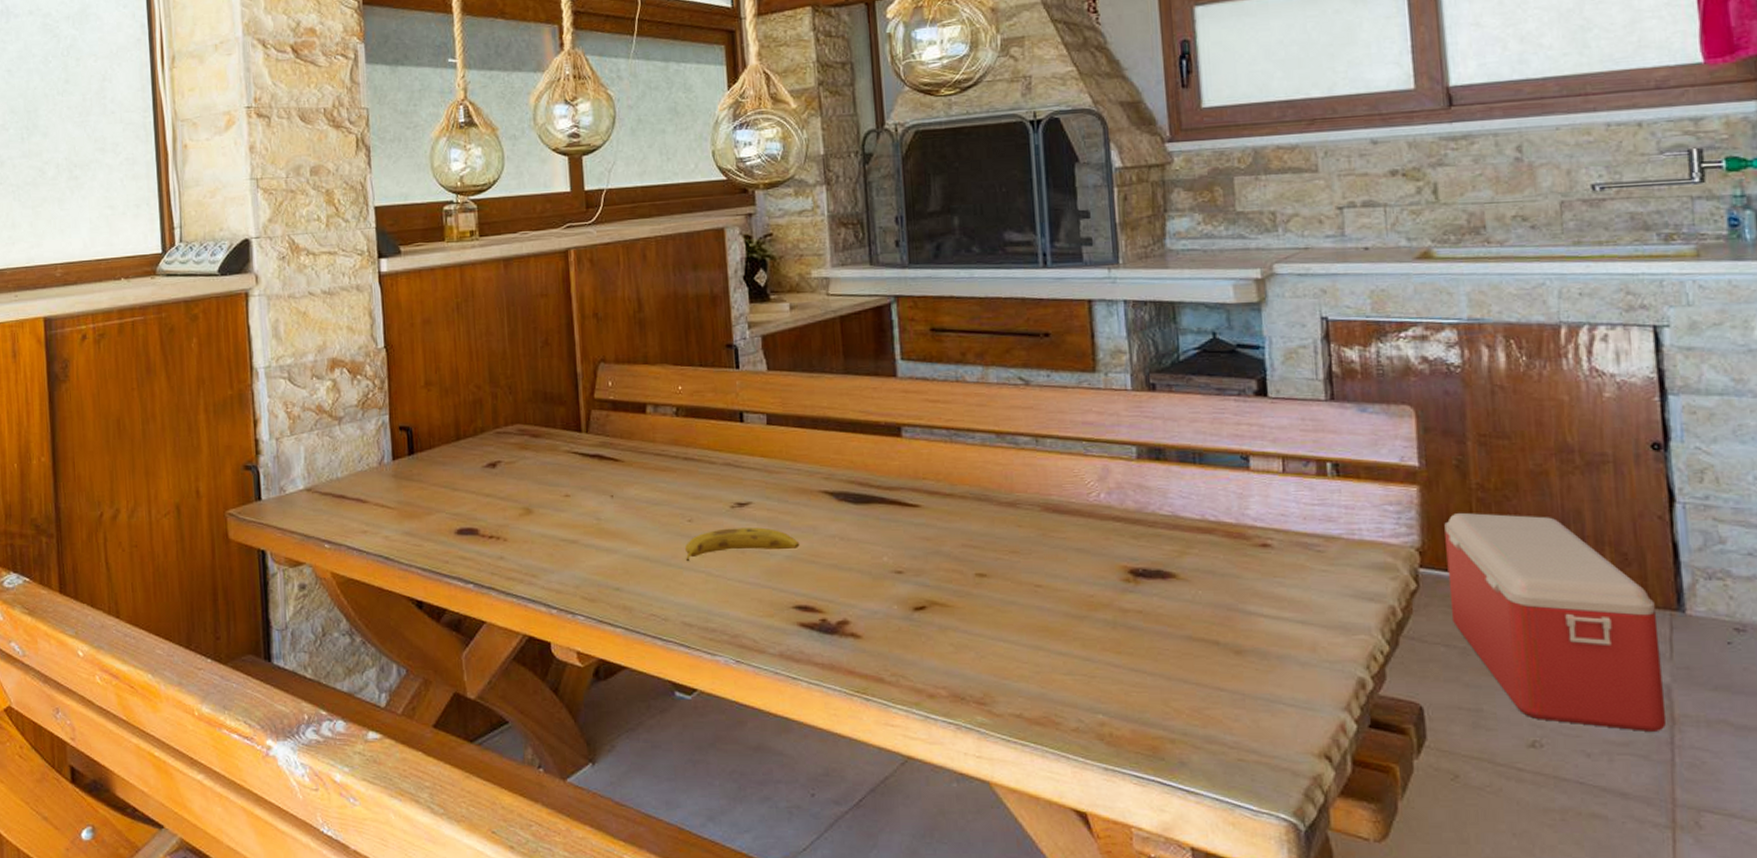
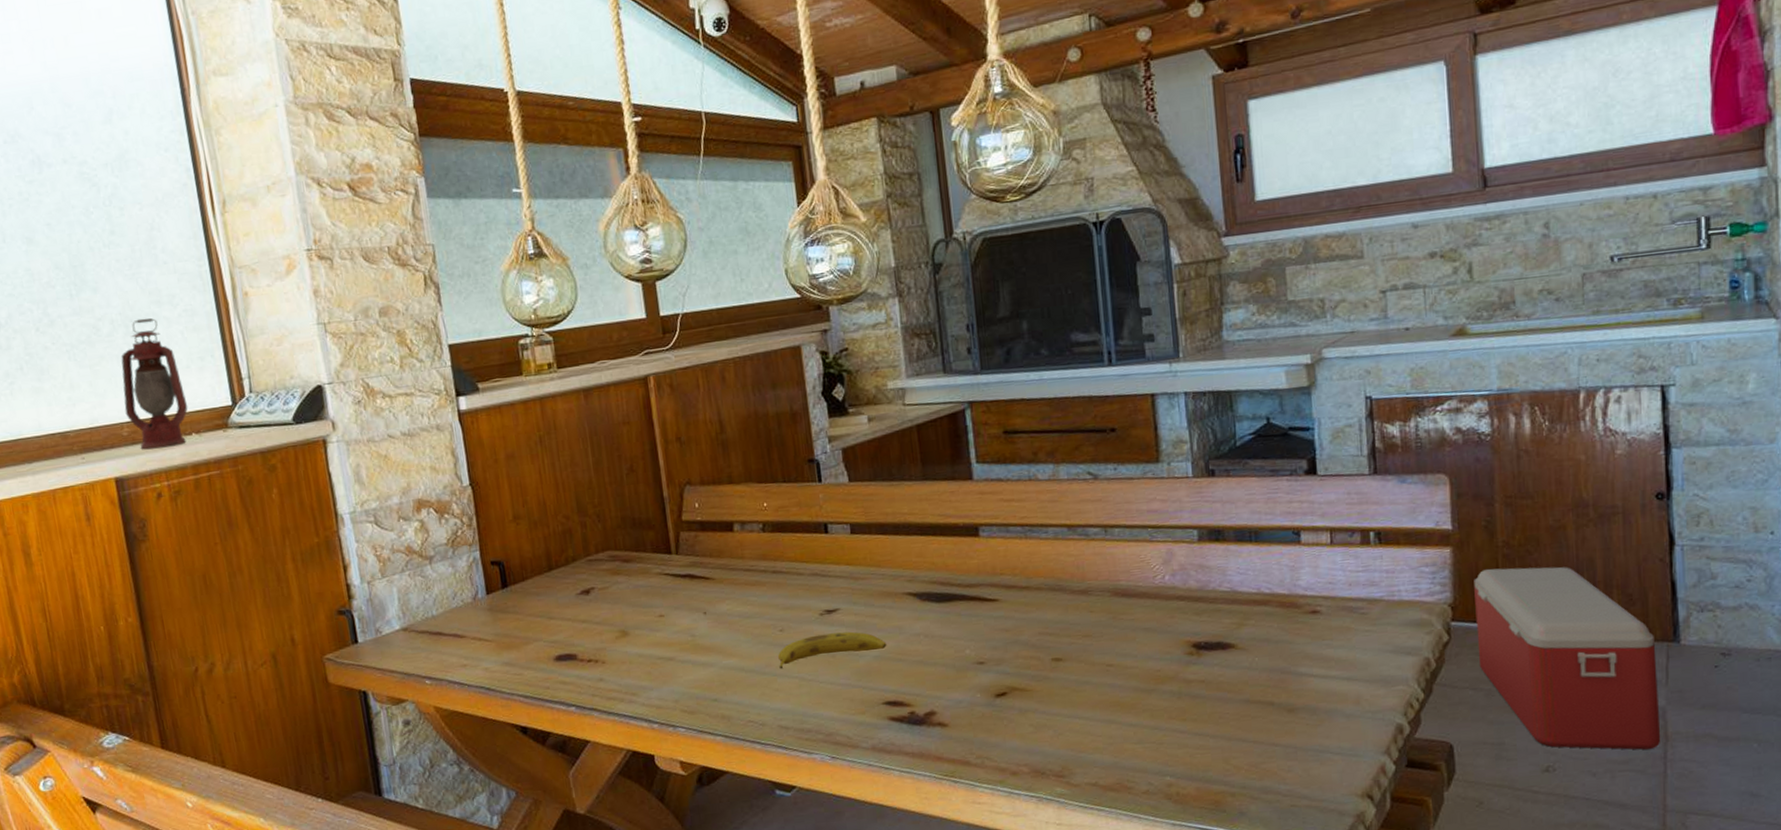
lantern: none [60,164,120,292] -> present [120,317,188,450]

